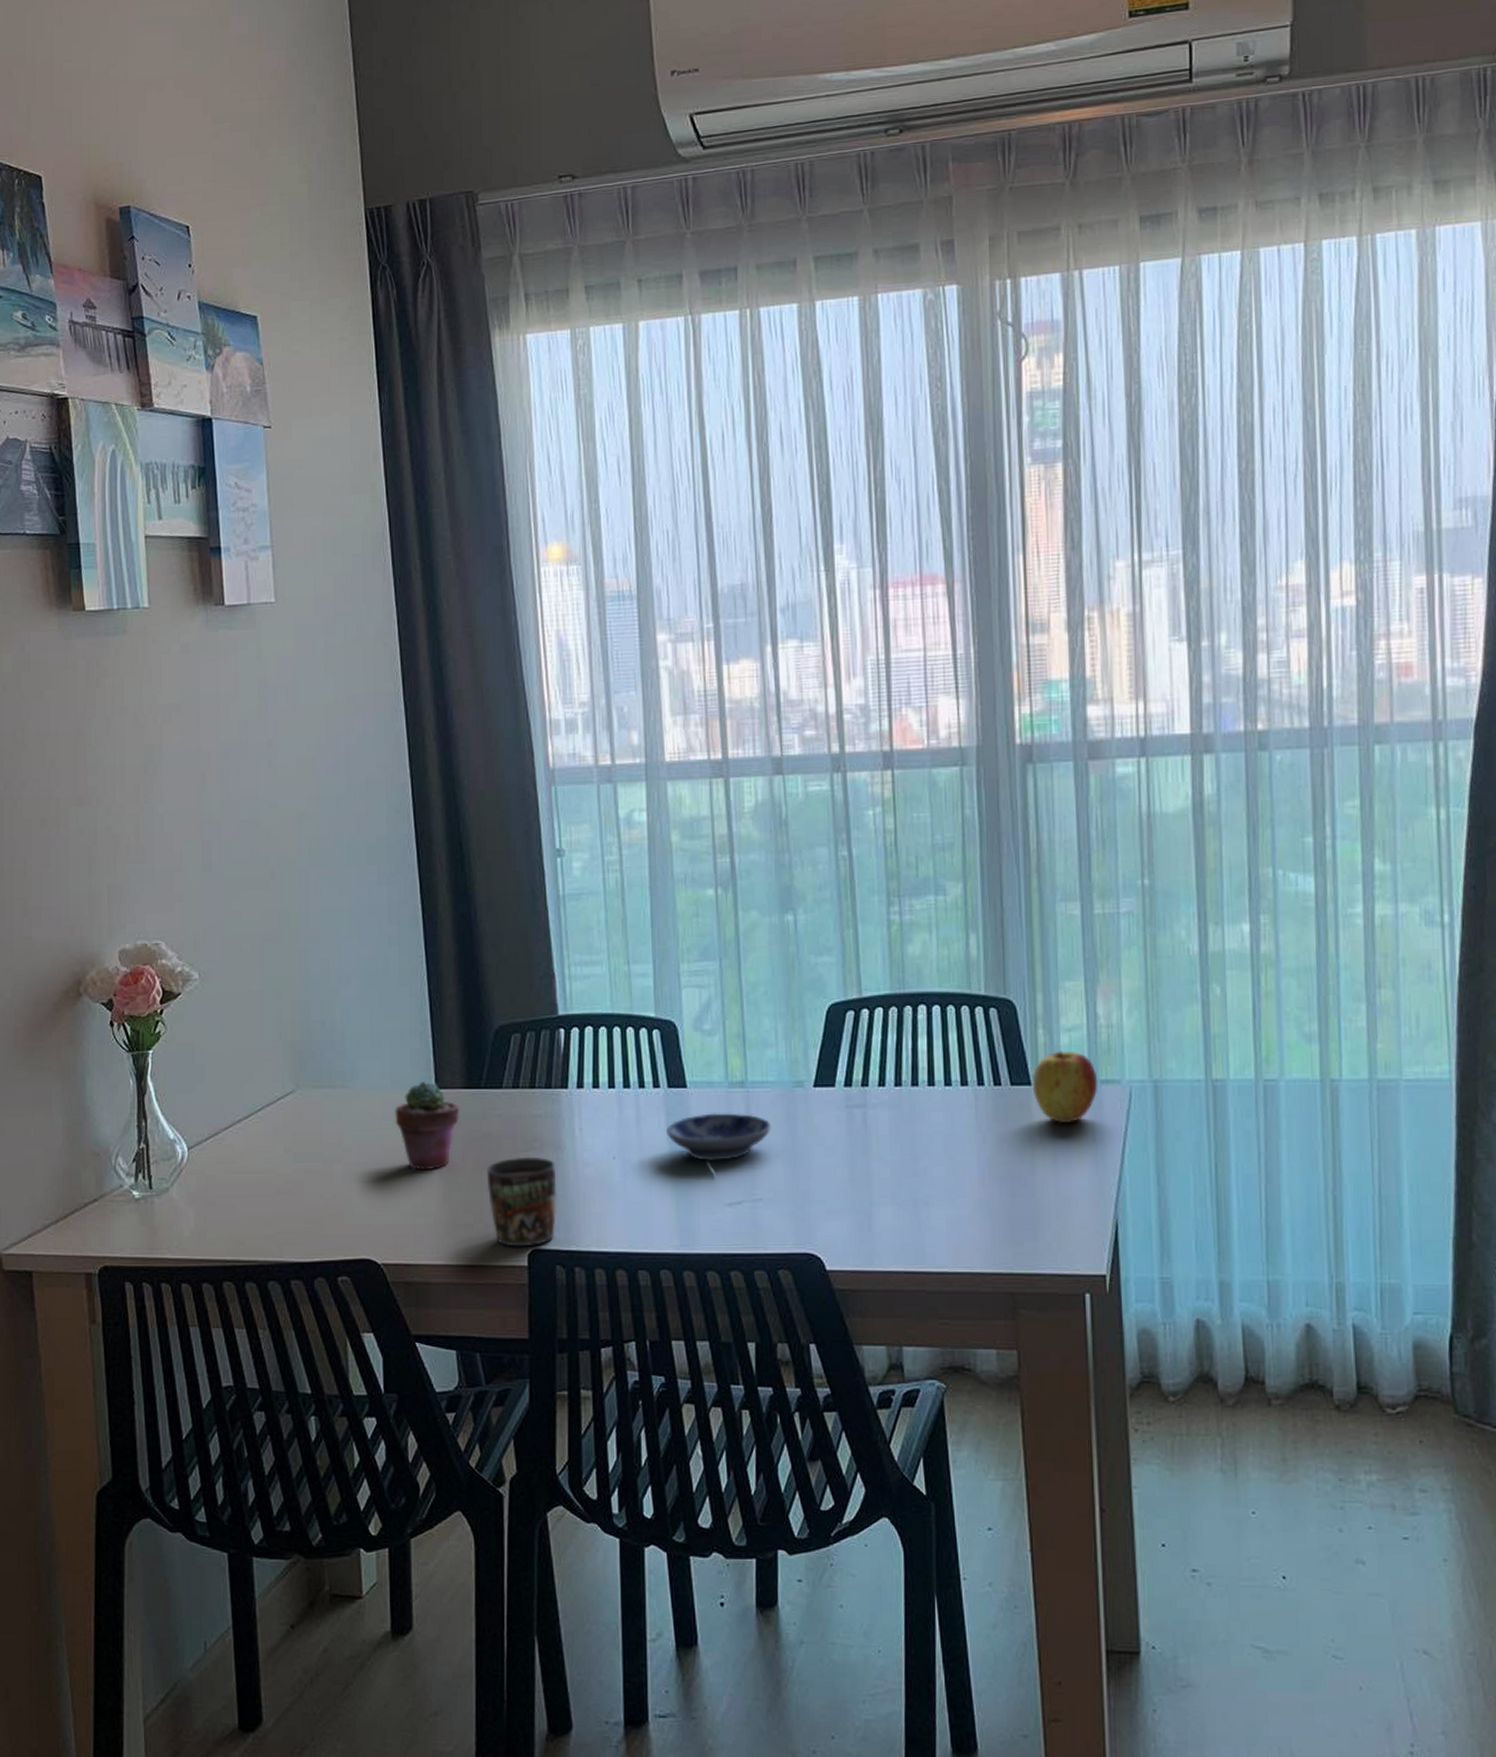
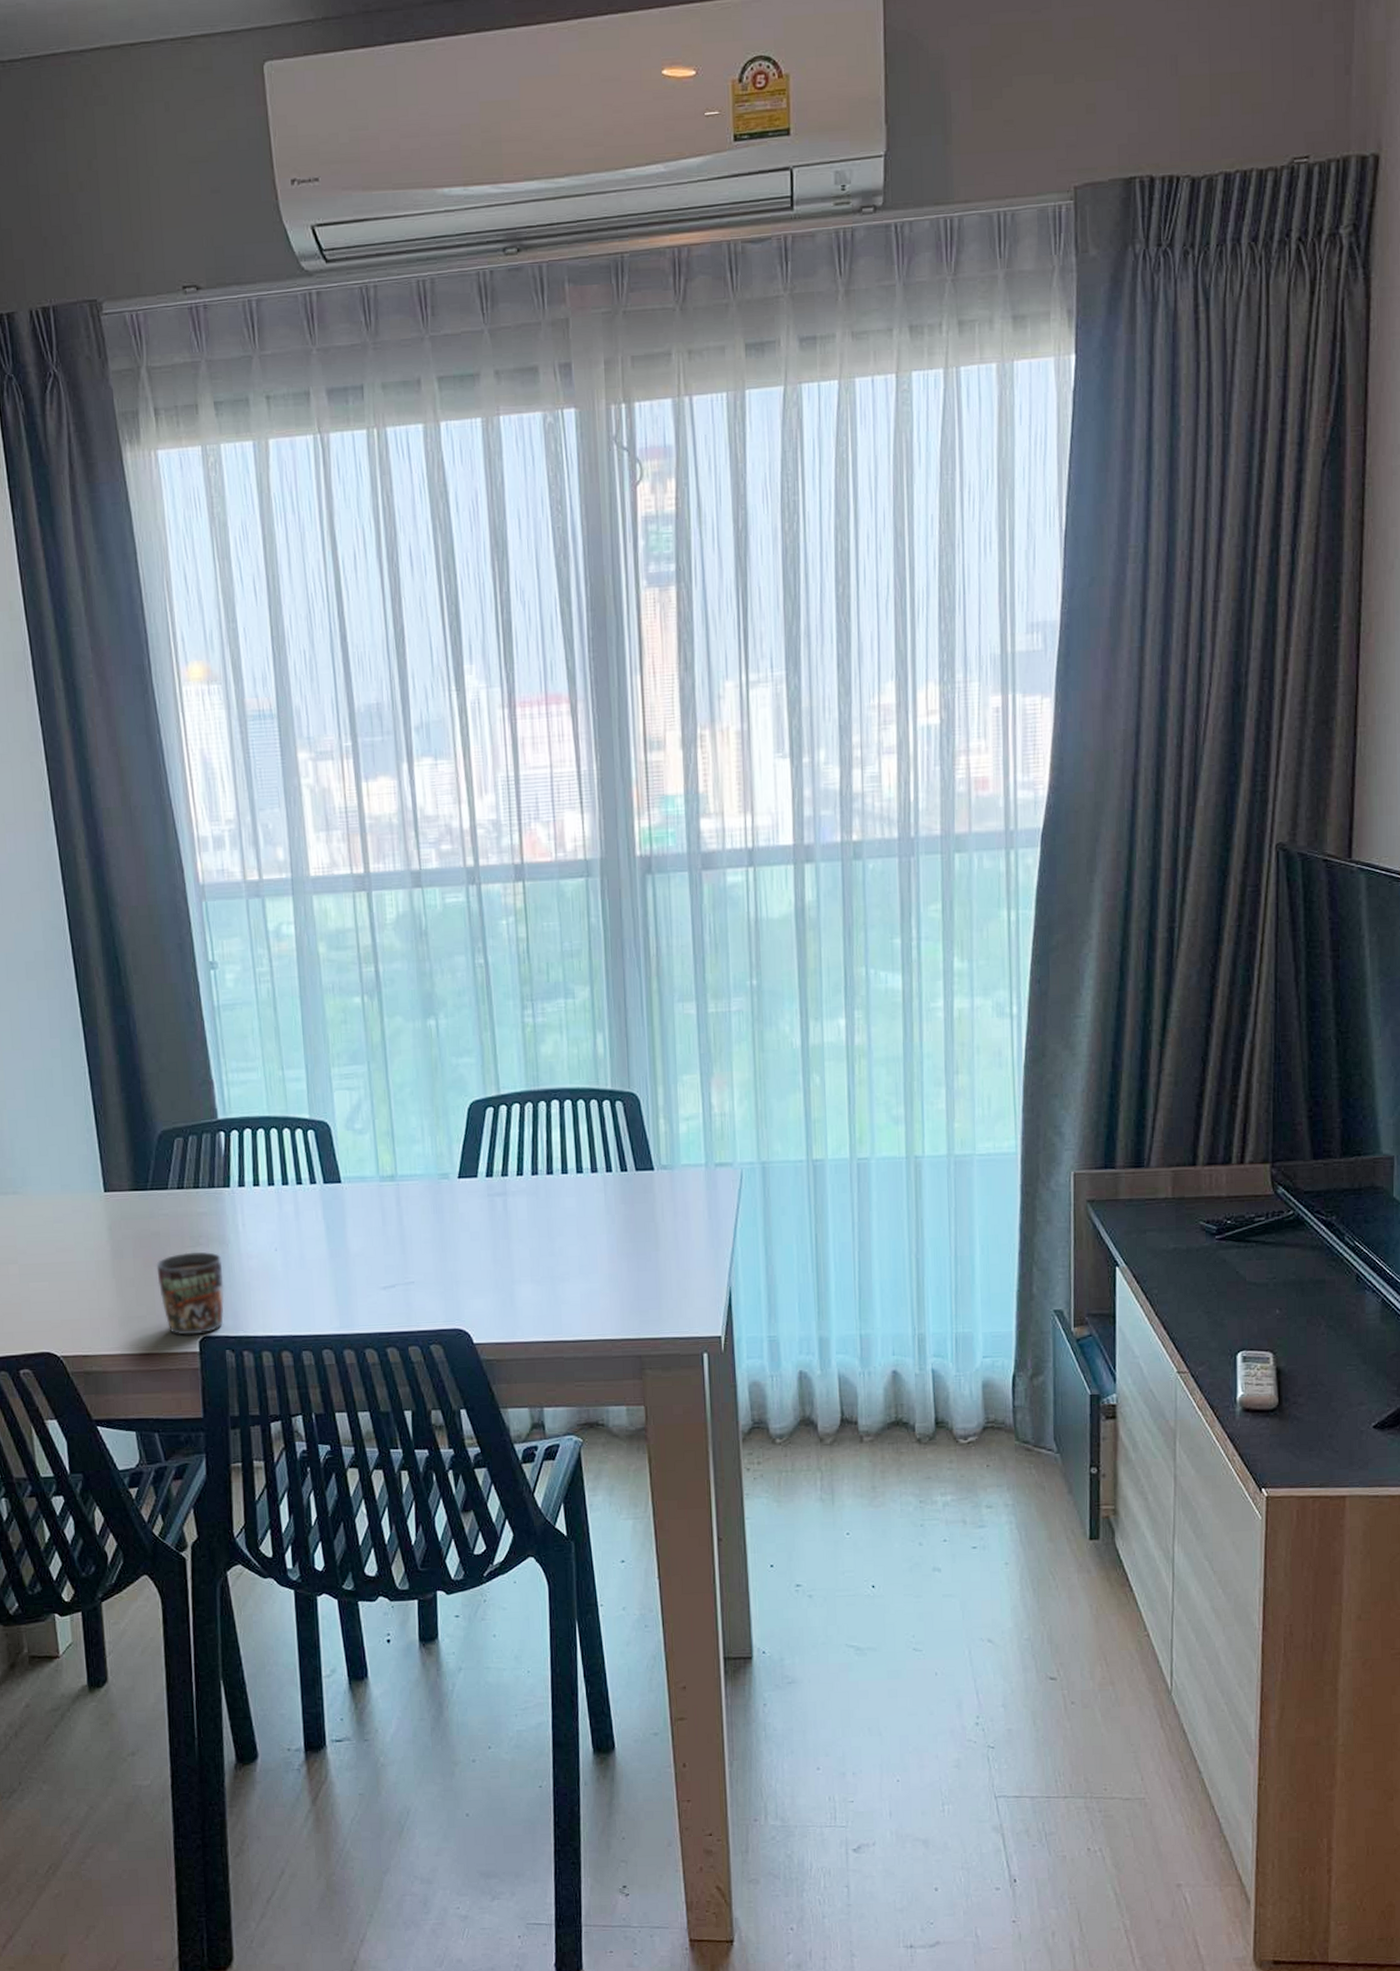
potted succulent: present [395,1081,460,1171] -> none [66,1185,129,1269]
bowl: present [666,1113,771,1162] -> none [324,1205,420,1250]
apple: present [1031,1051,1098,1124] -> none [654,1138,713,1204]

